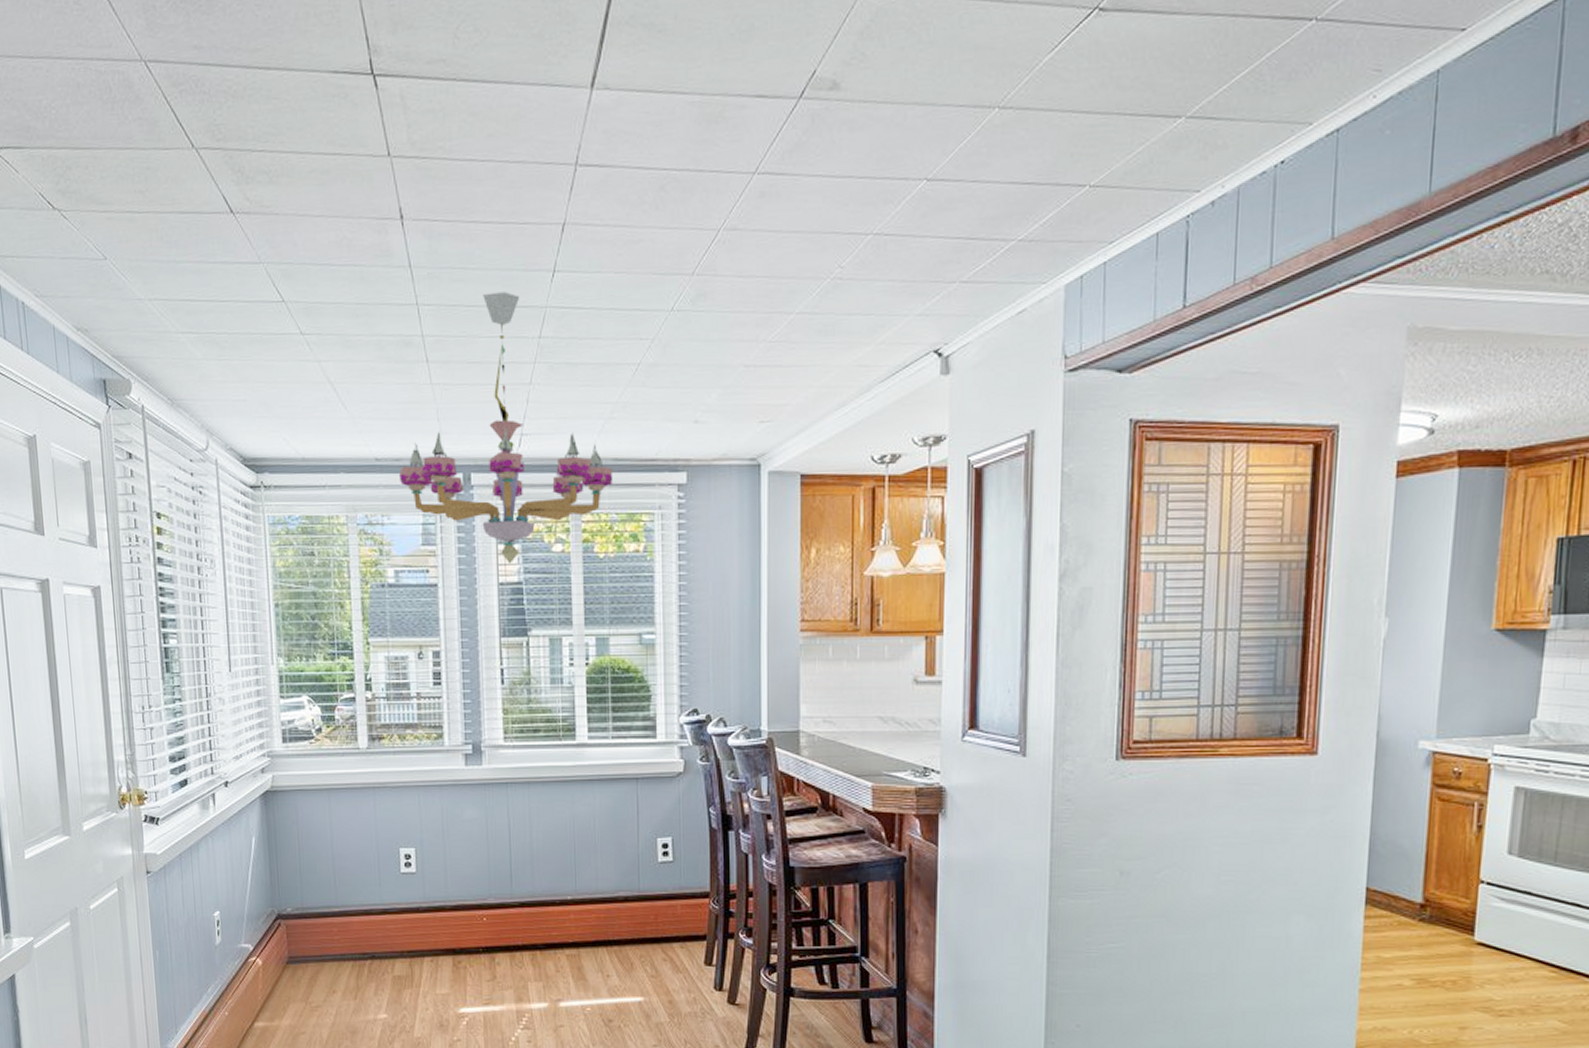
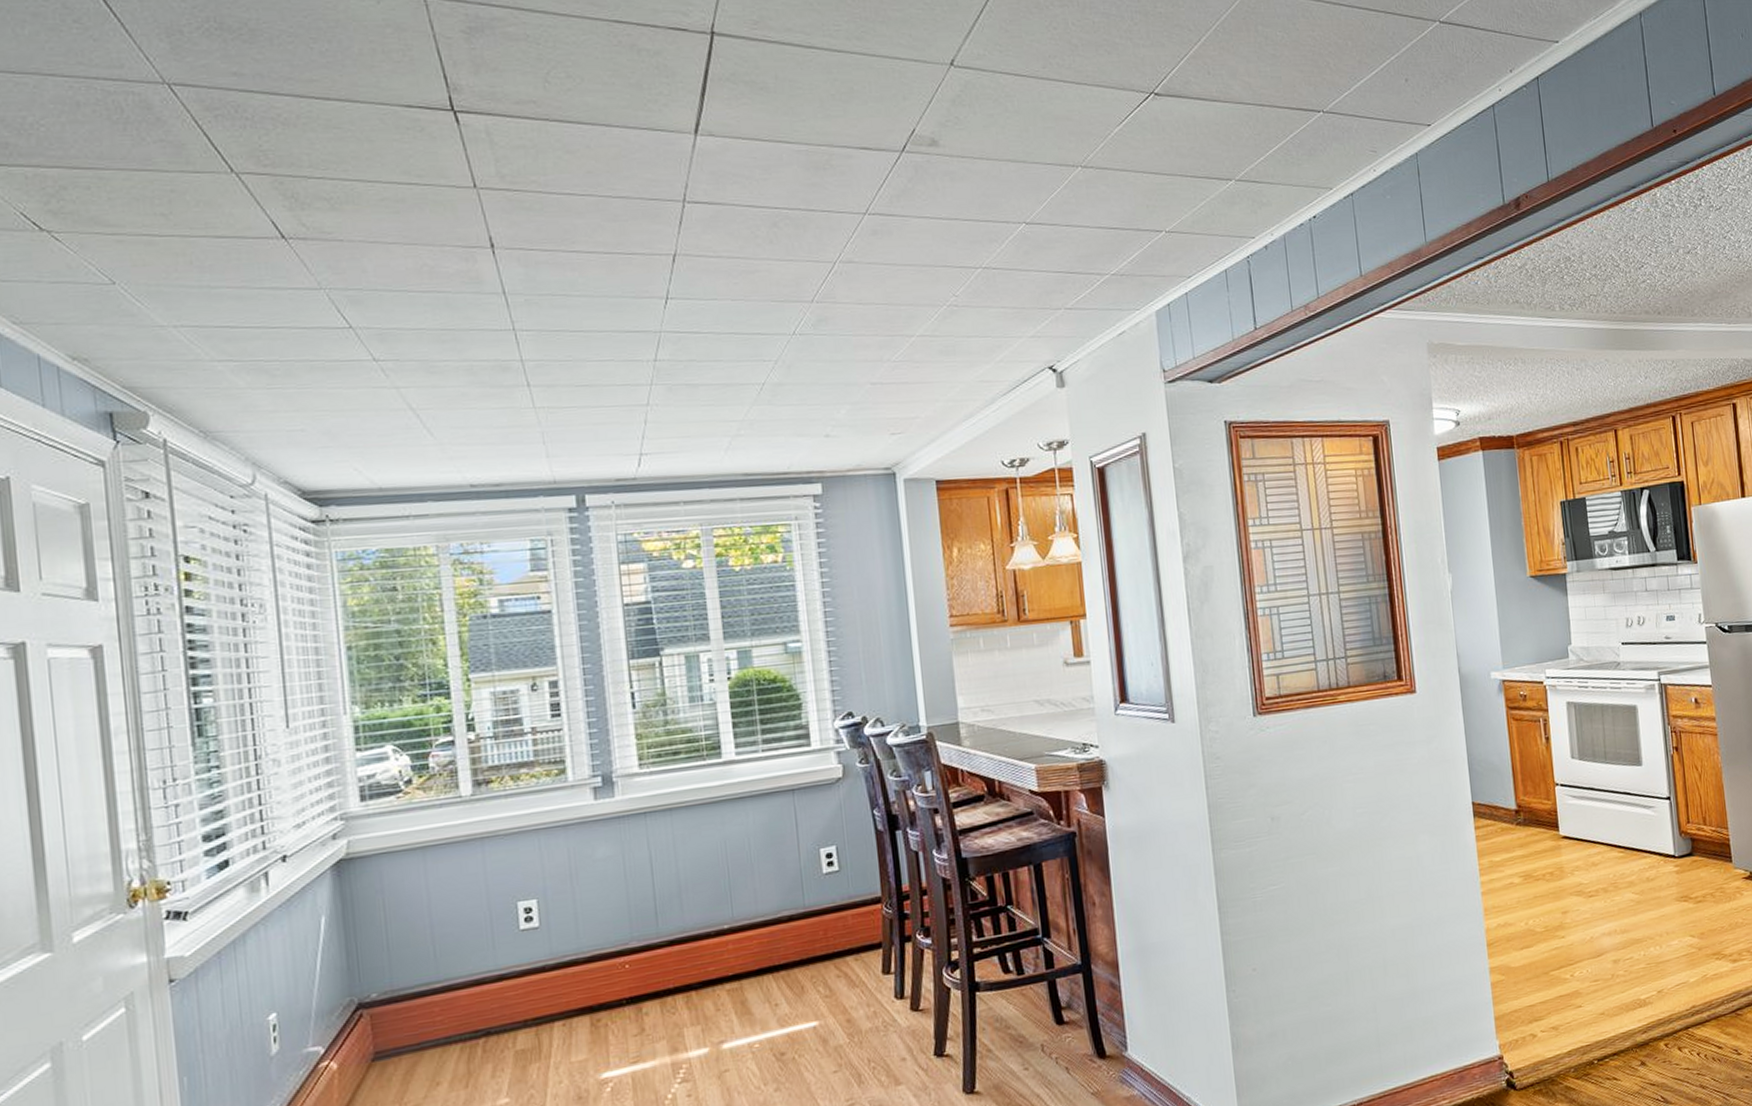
chandelier: present [399,292,613,564] -> none [500,317,745,584]

